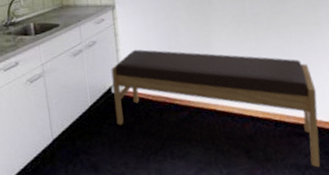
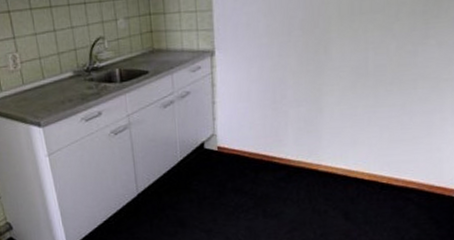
bench: present [111,49,321,168] -> none [205,102,434,232]

